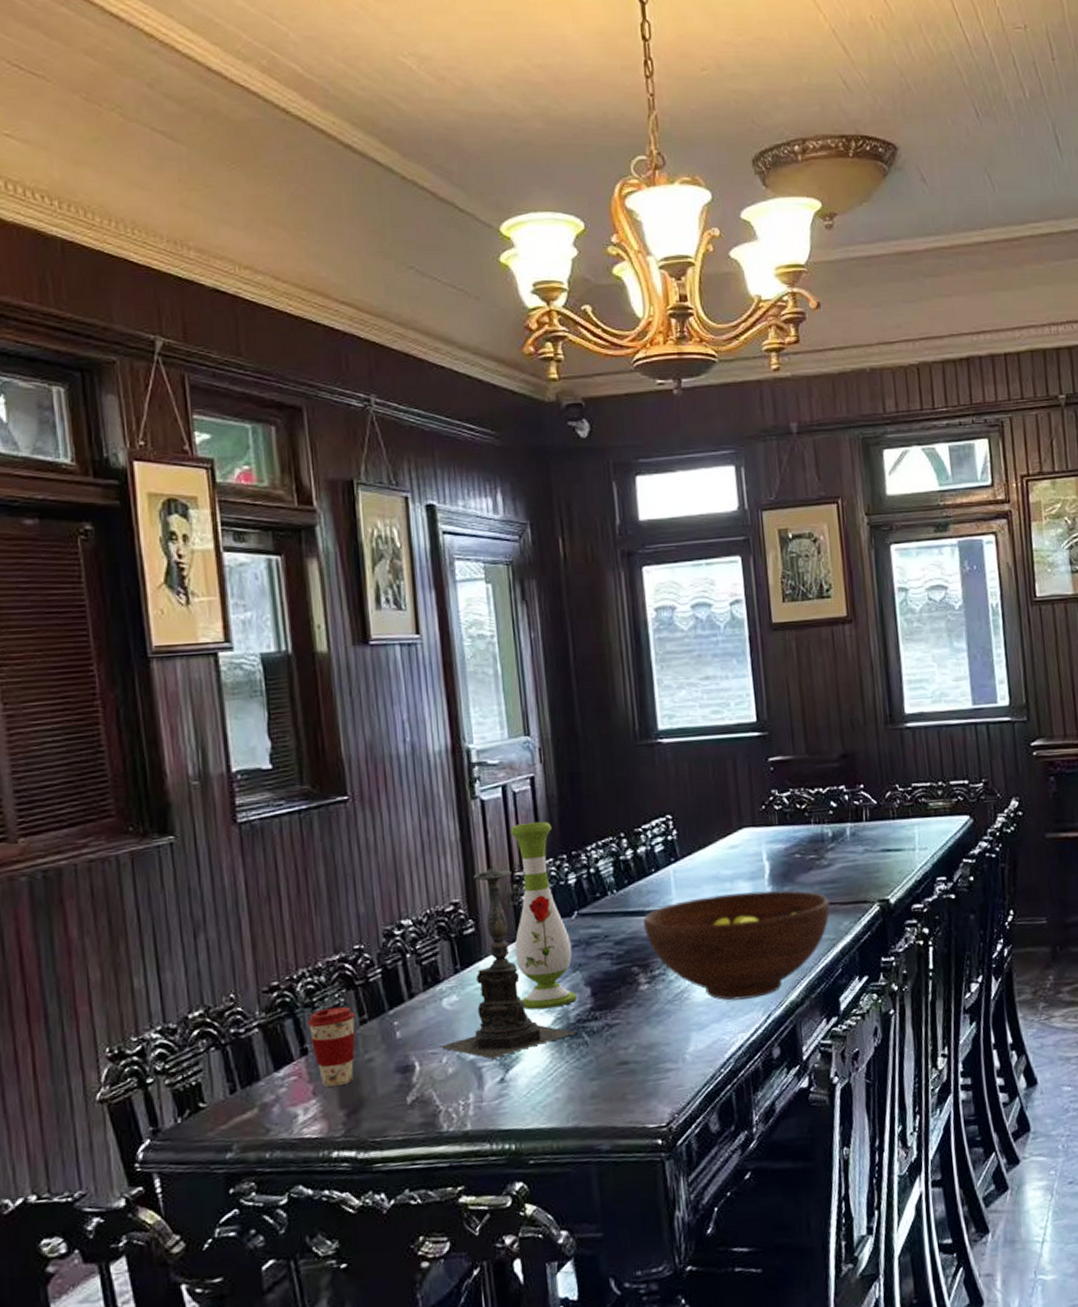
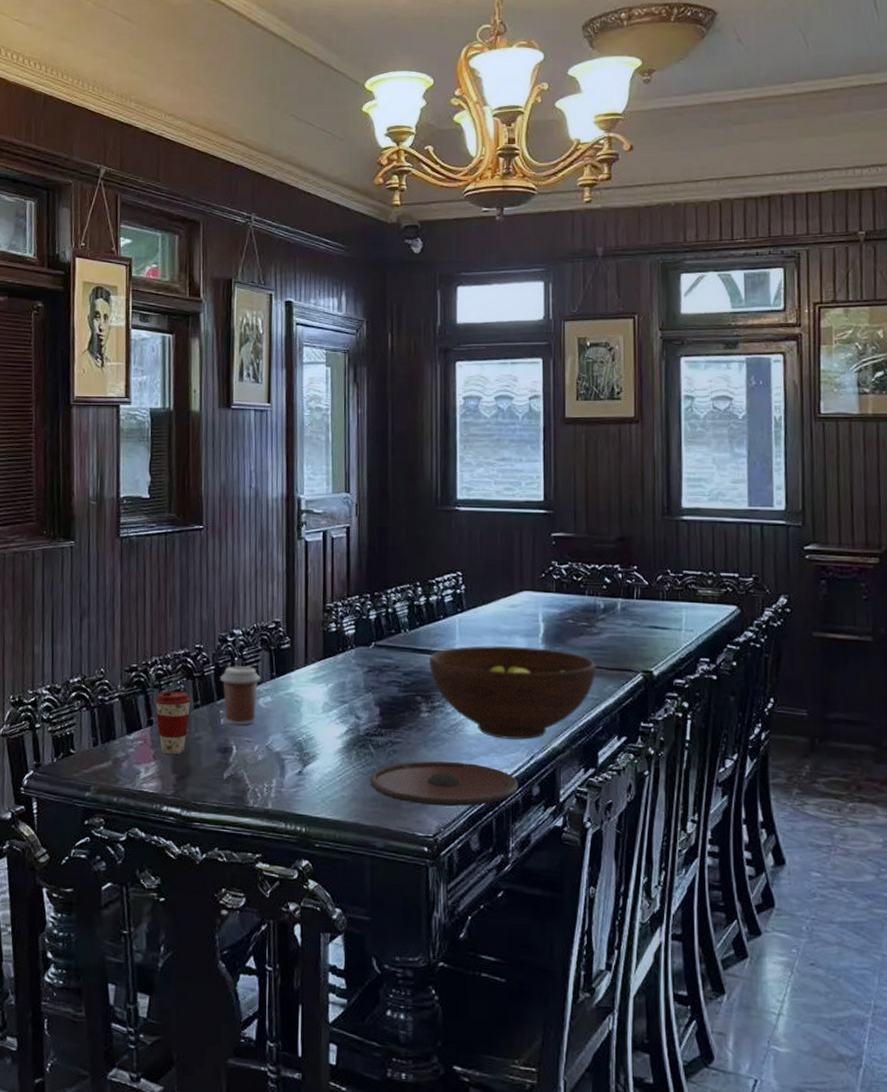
coffee cup: none [390,962,442,1037] -> present [220,666,261,725]
candle holder: present [439,845,576,1059] -> none [253,578,364,754]
vase: present [510,821,578,1010] -> none [320,564,368,720]
plate: none [587,1033,757,1092] -> present [370,761,518,807]

